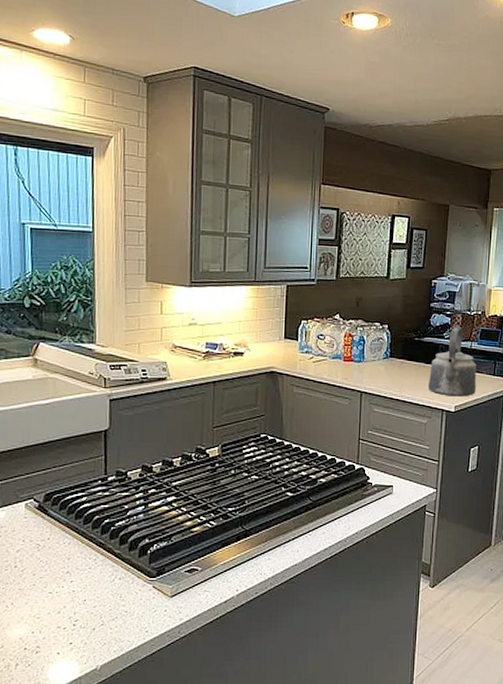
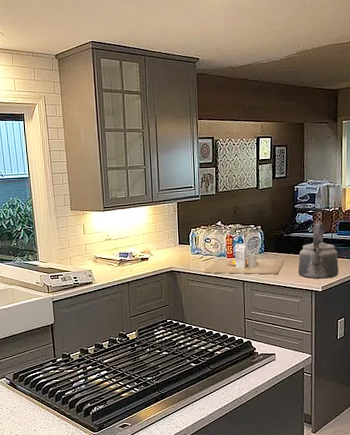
cutting board: none [312,344,413,386] -> present [203,243,285,275]

